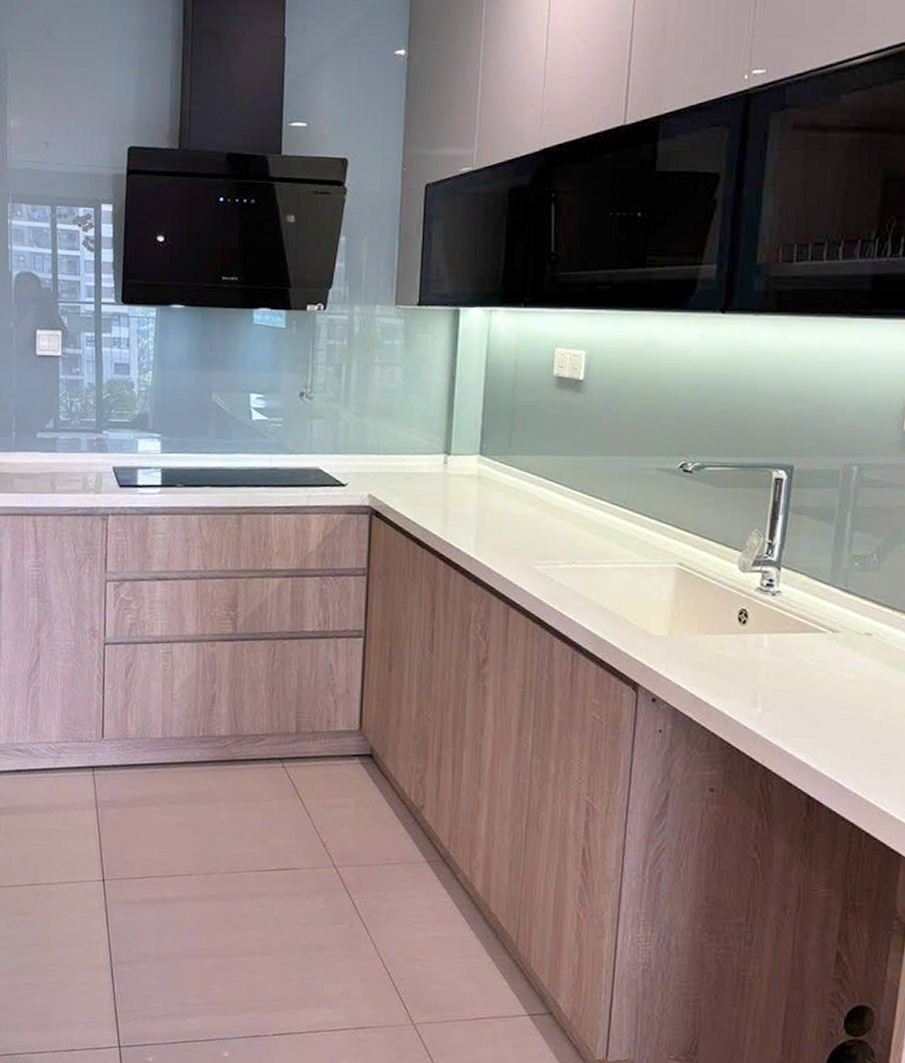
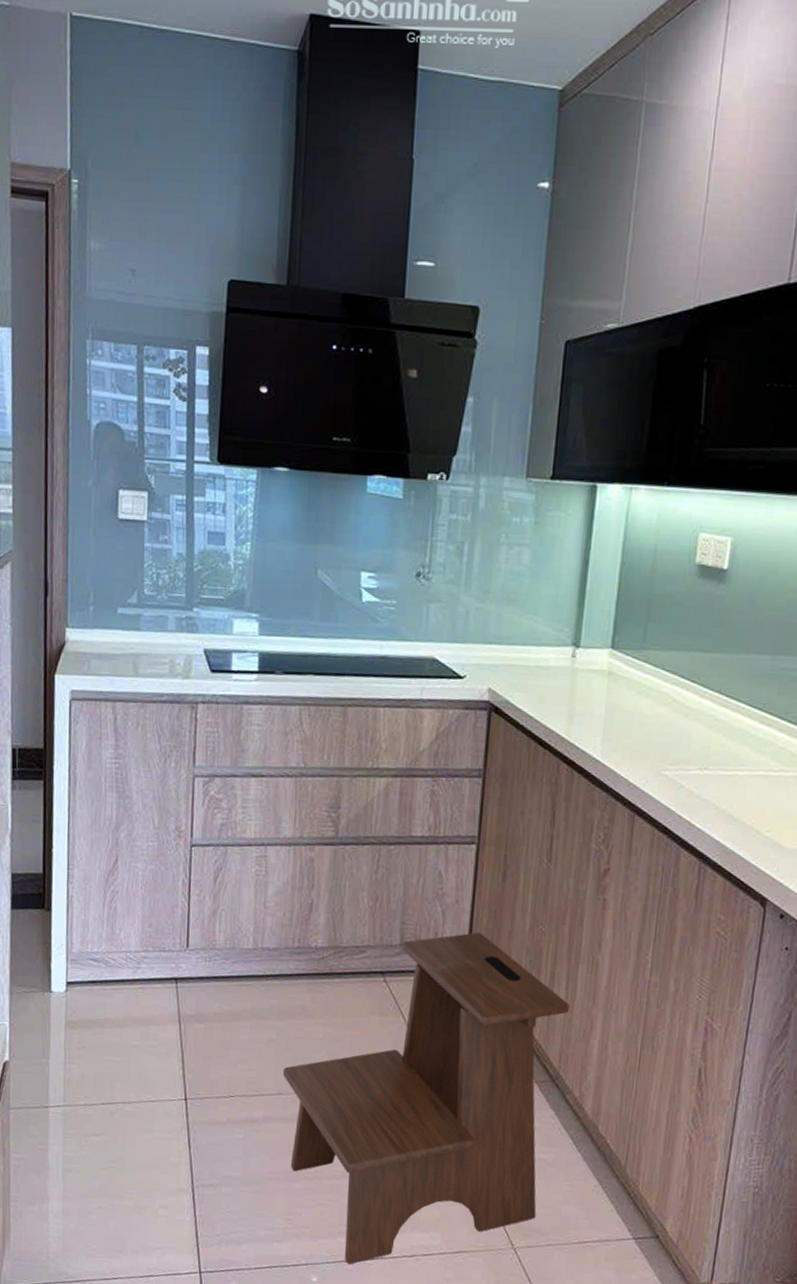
step stool: none [191,720,456,1040] -> present [282,932,570,1264]

